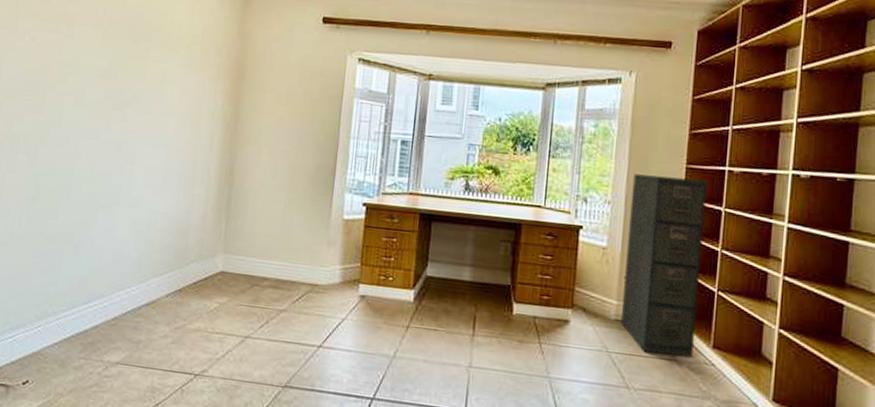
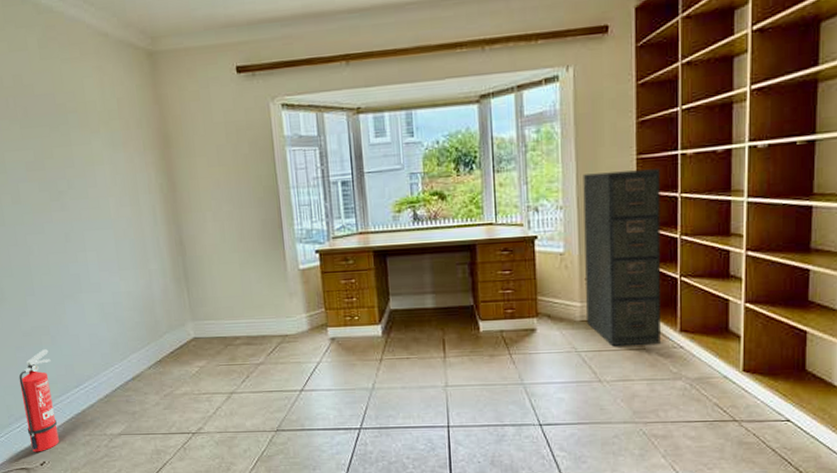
fire extinguisher: none [18,257,67,369] -> present [18,349,60,452]

